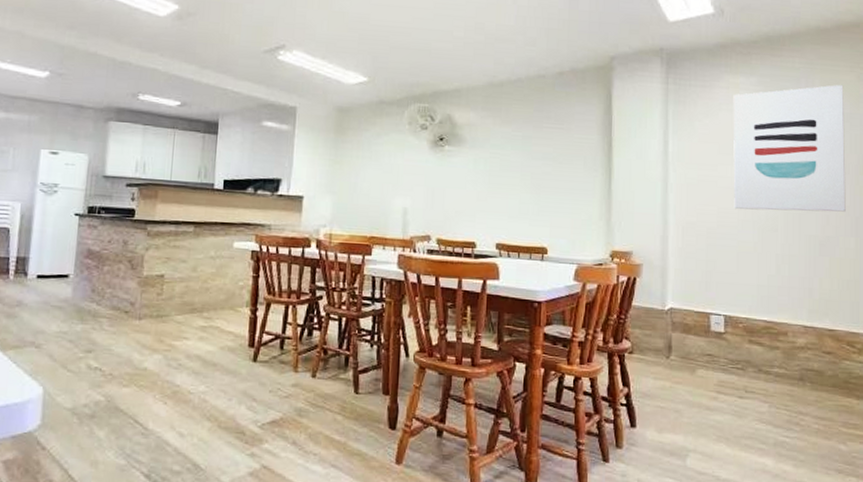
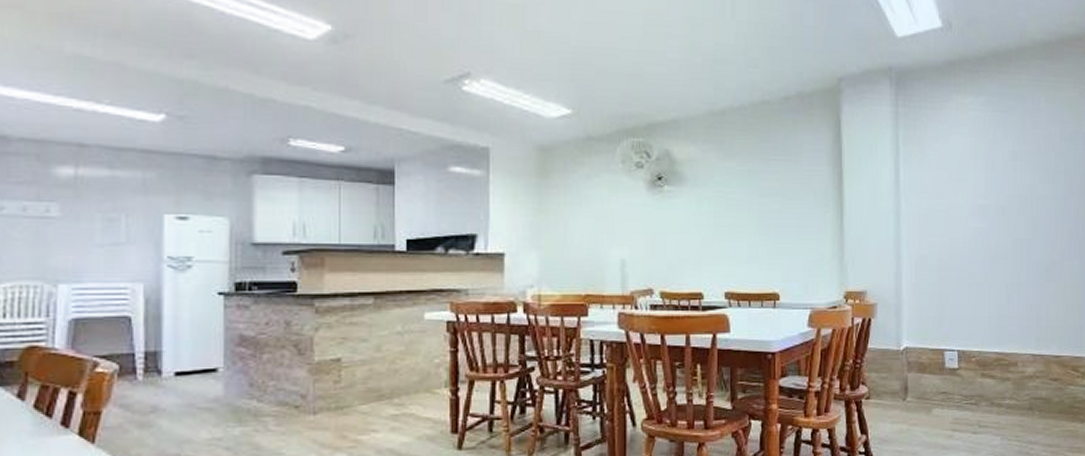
wall art: present [733,84,846,212] -> none [962,101,1070,239]

